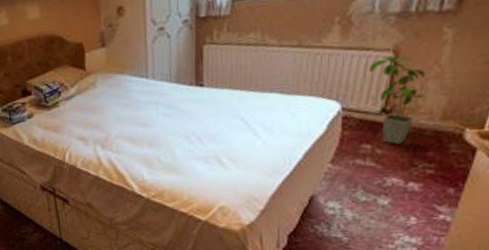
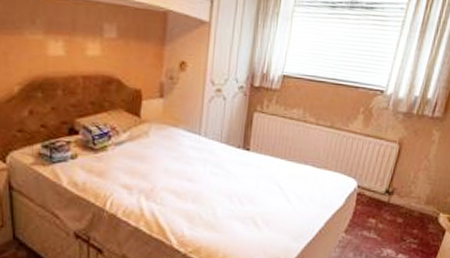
house plant: present [370,55,426,144] -> none [381,146,419,221]

